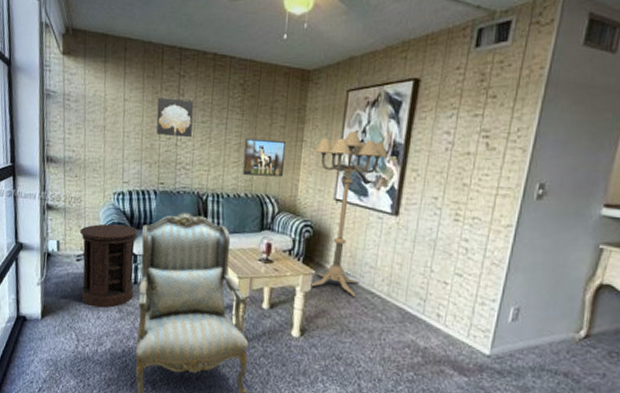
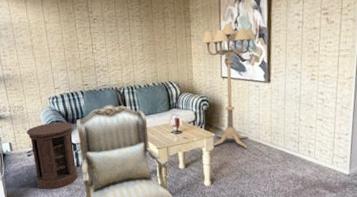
wall art: present [156,97,194,138] -> none [72,16,104,47]
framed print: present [242,138,287,177] -> none [147,38,180,69]

